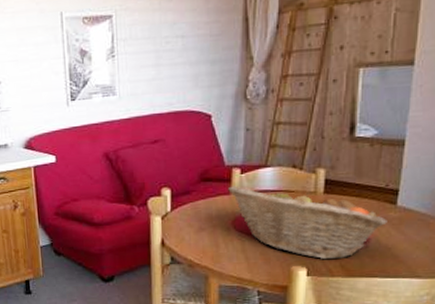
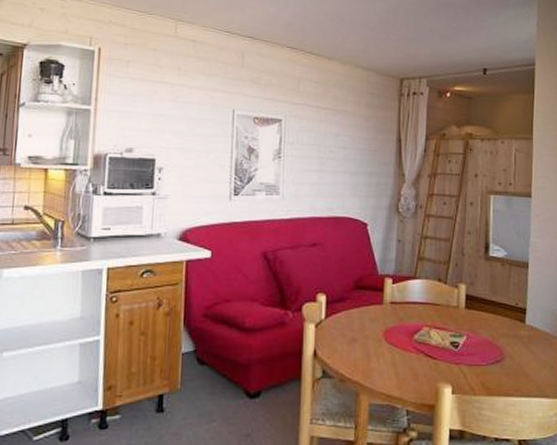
fruit basket: present [228,186,387,260] -> none [381,295,519,377]

